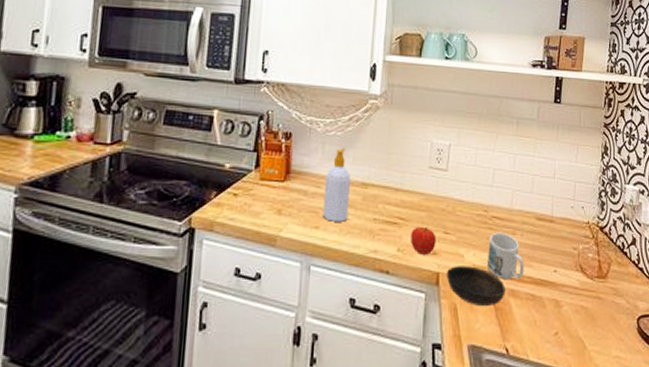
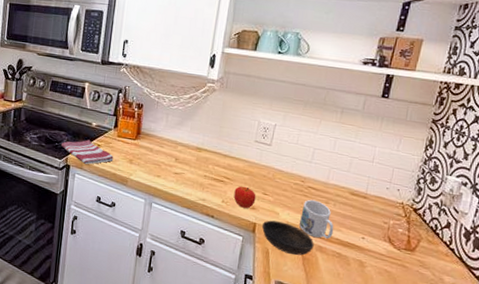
dish towel: none [182,188,256,225] -> present [61,139,114,165]
soap bottle: present [323,148,350,222] -> none [164,119,188,175]

